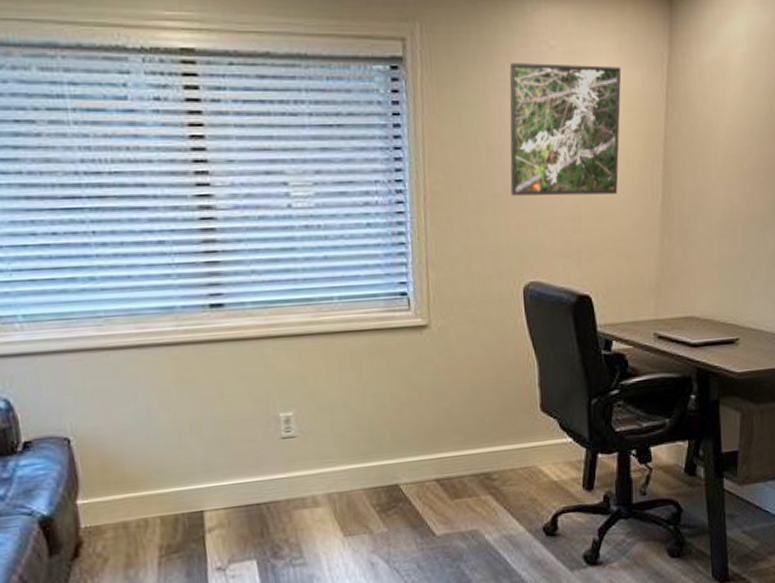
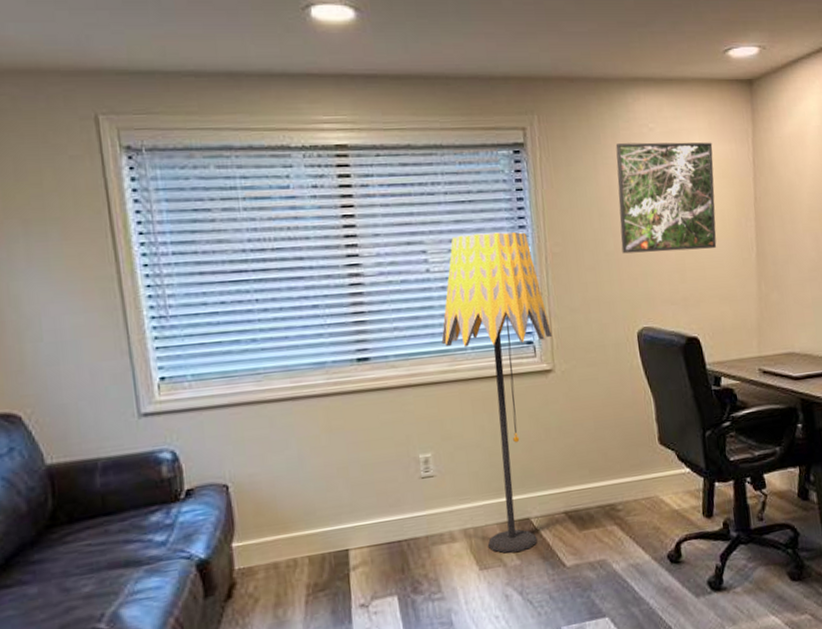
floor lamp: none [304,164,429,520] -> present [441,231,553,554]

